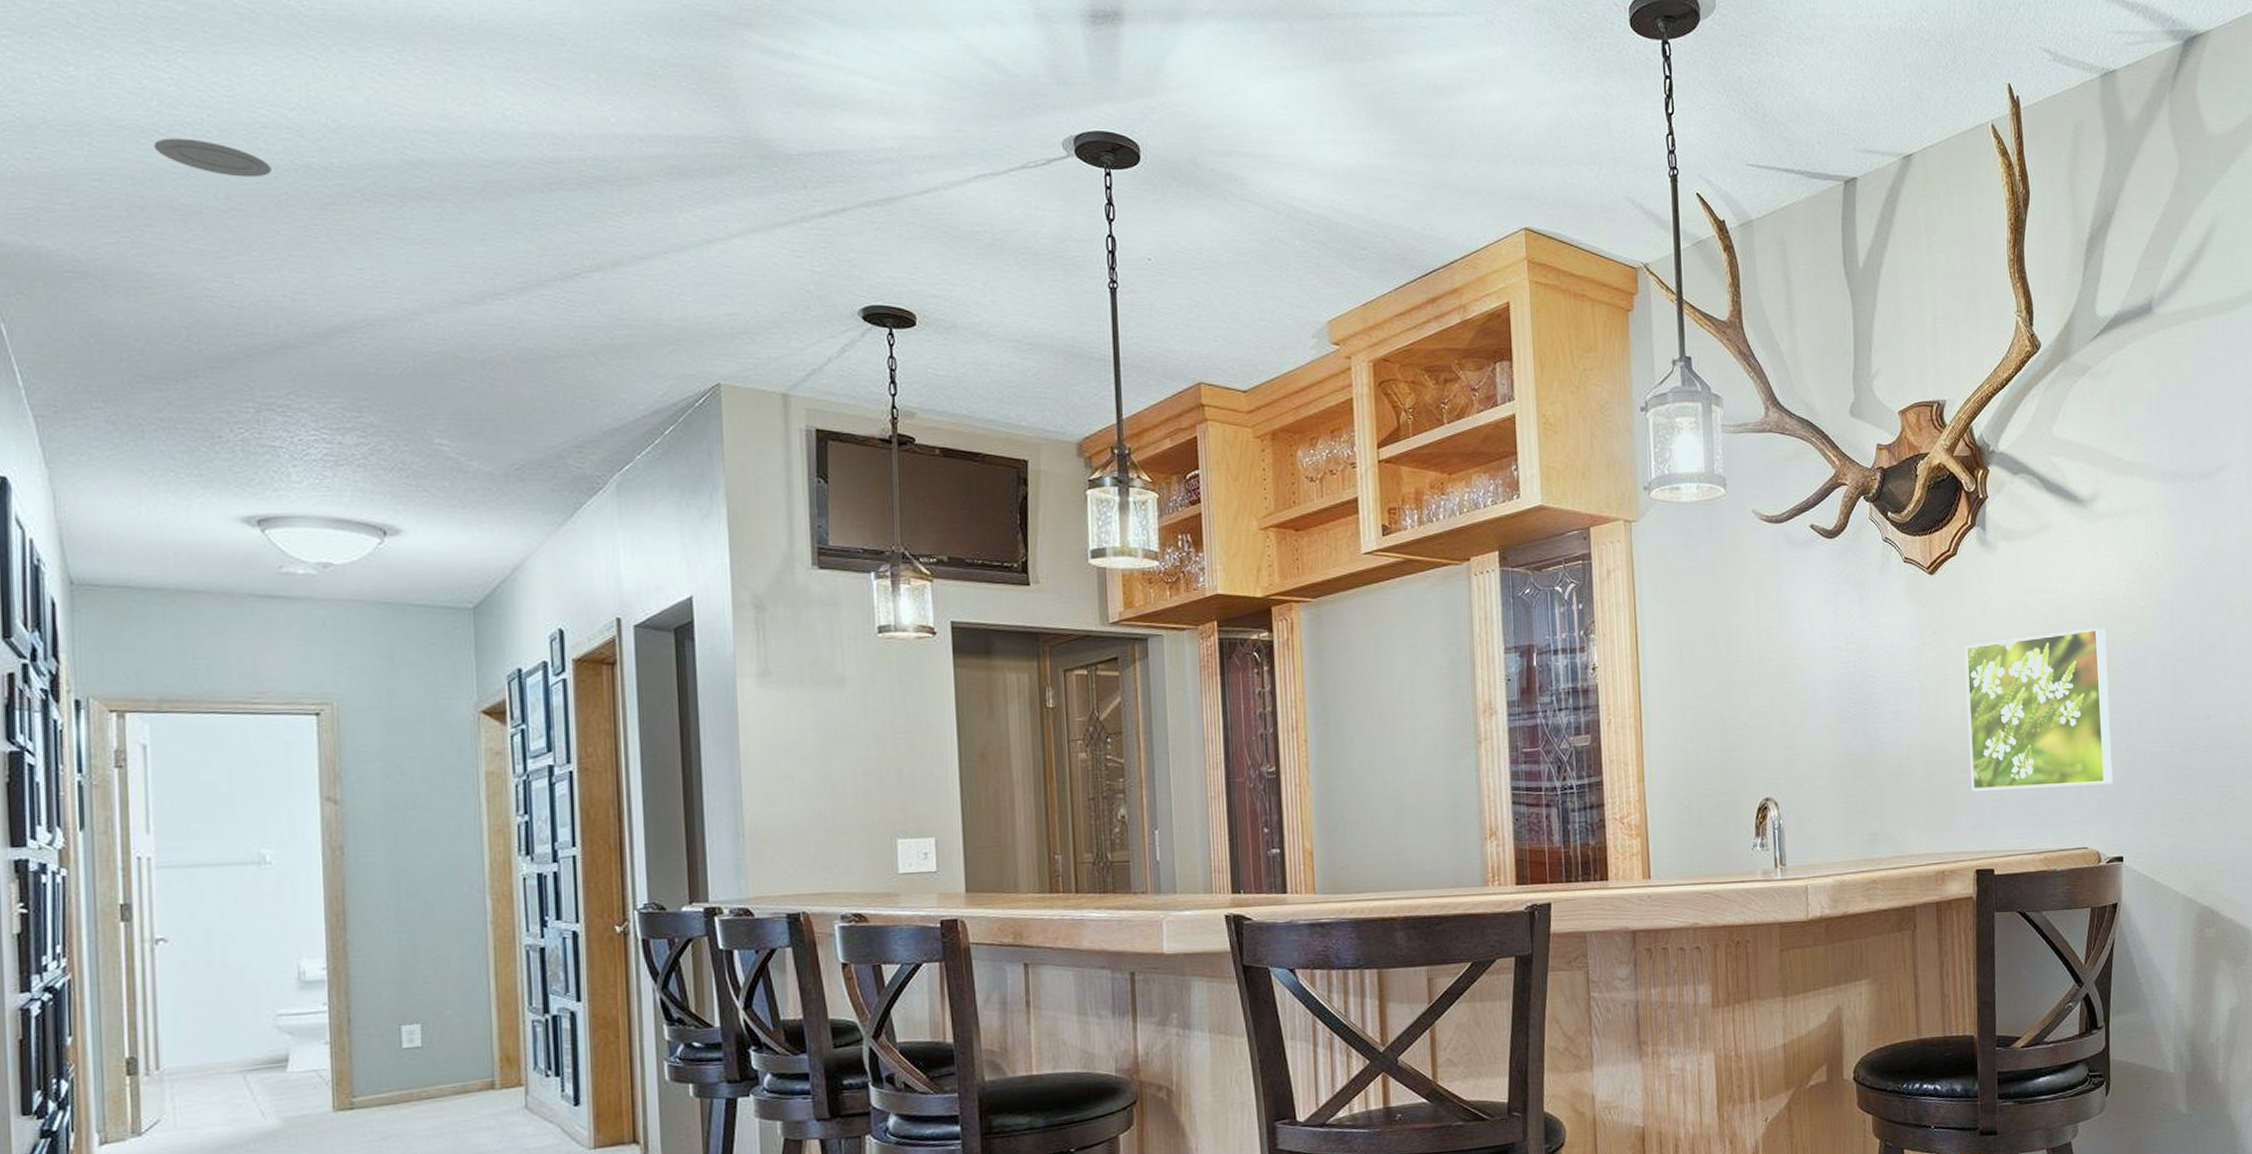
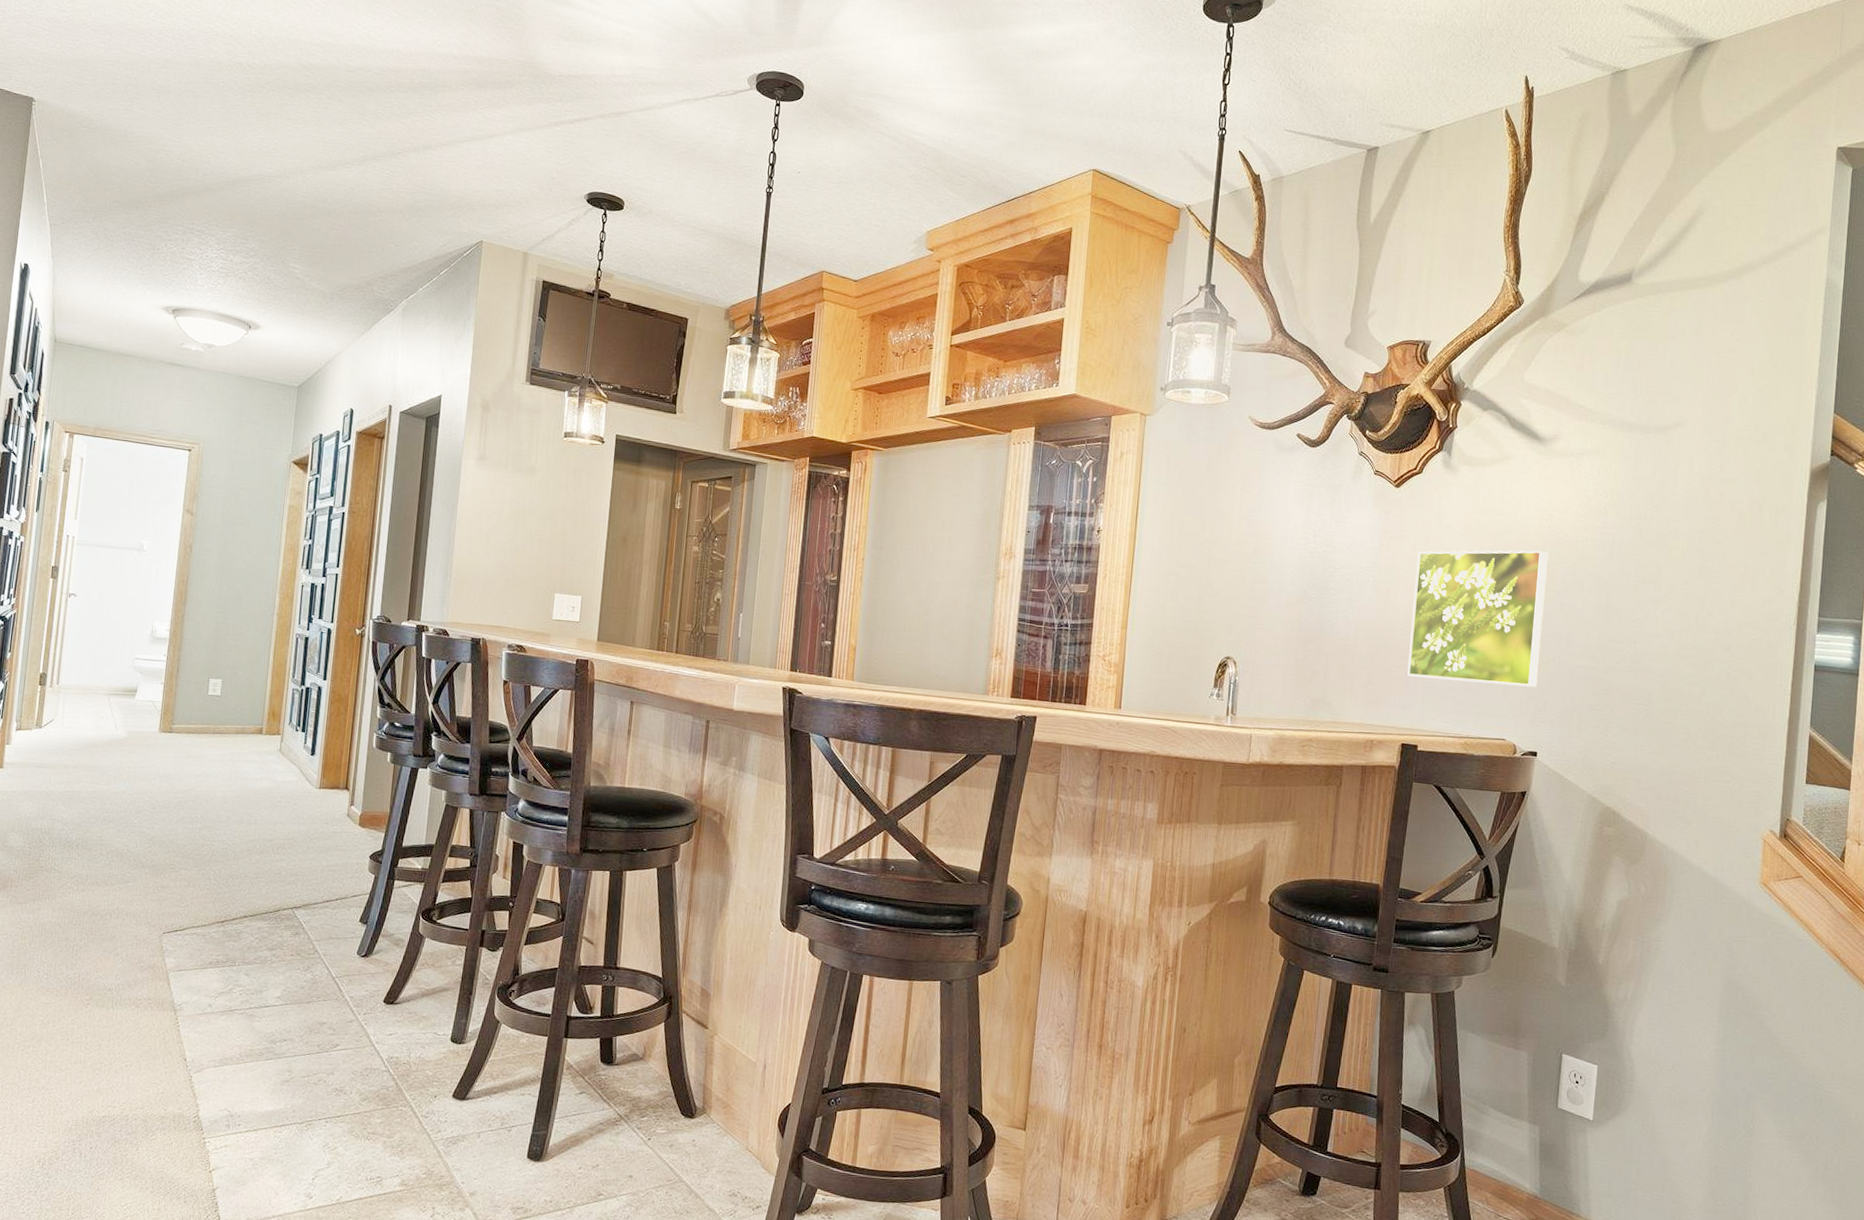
recessed light: present [154,138,271,178] -> none [147,39,217,70]

